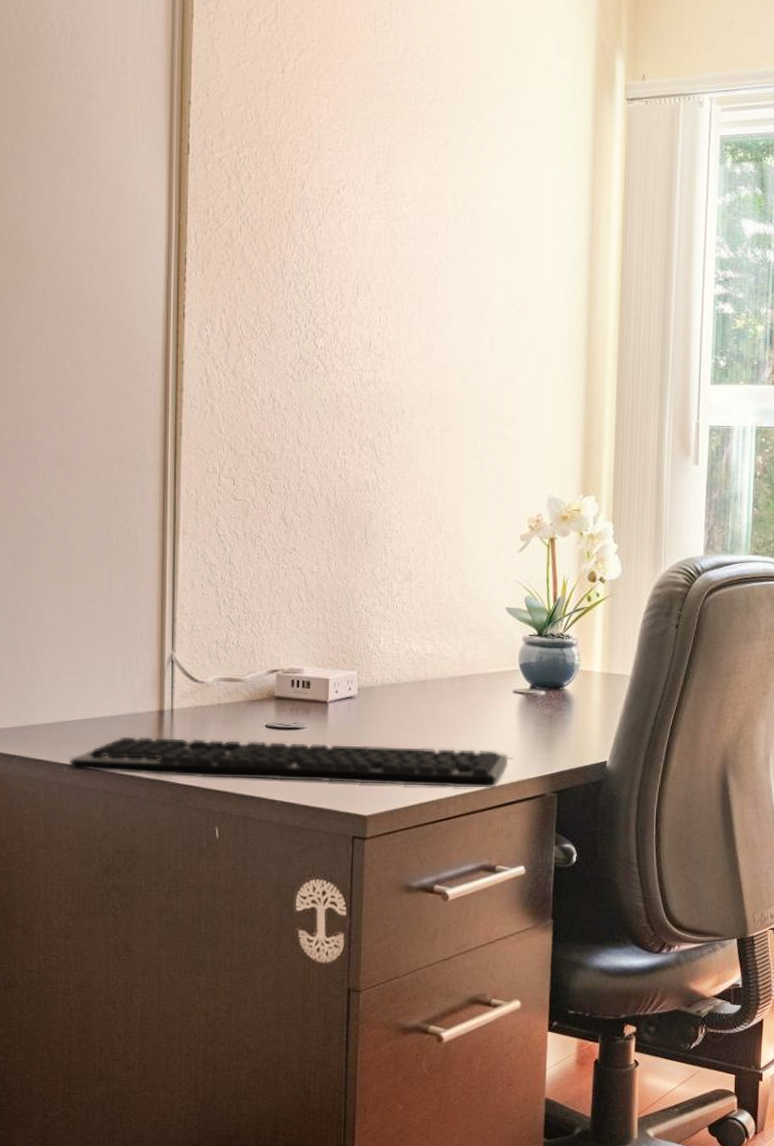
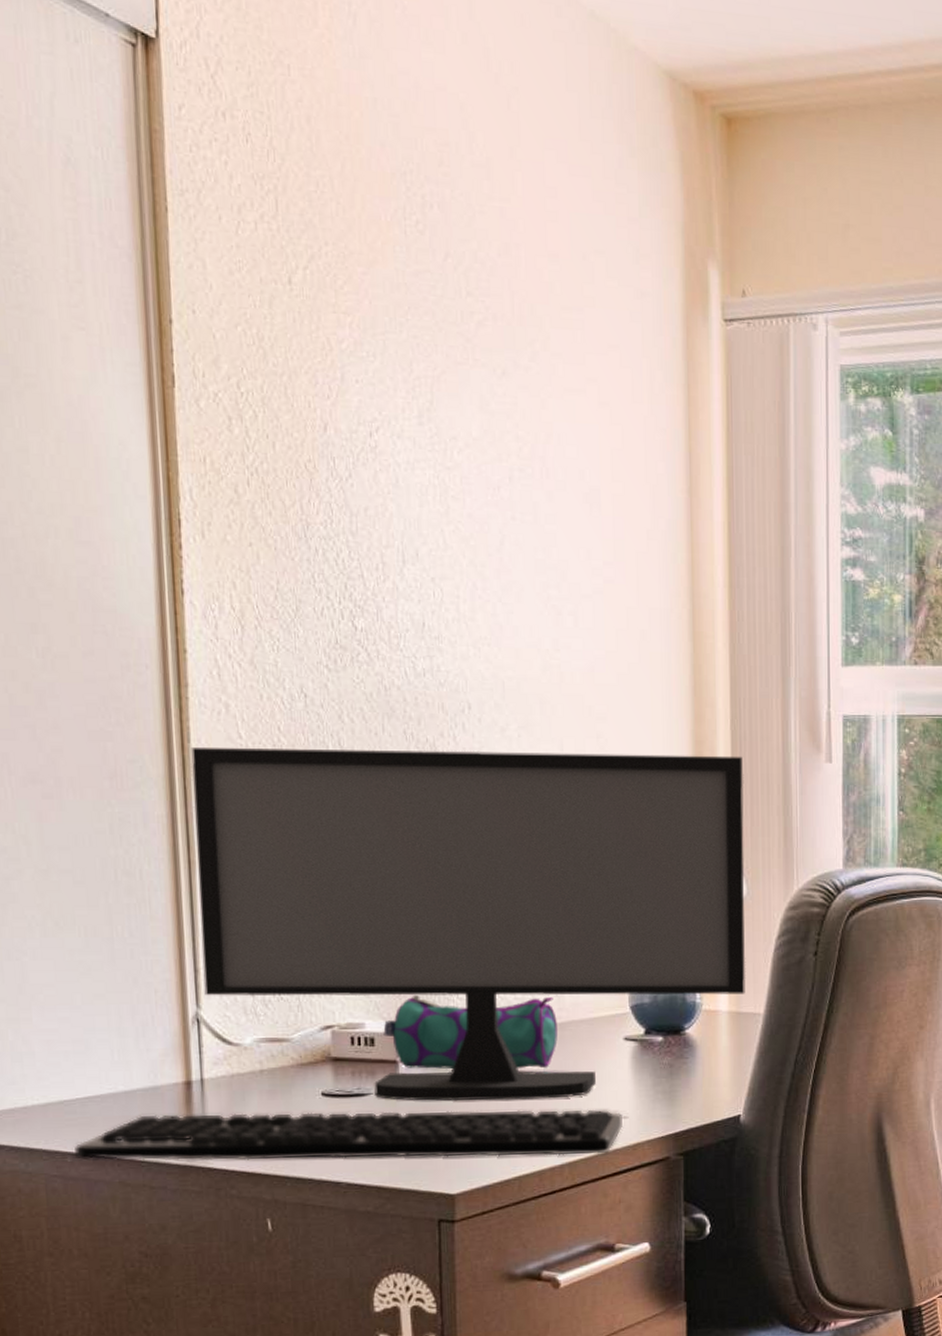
computer monitor: none [179,439,624,739] -> present [191,746,746,1101]
pencil case: none [318,647,459,714] -> present [383,994,558,1069]

